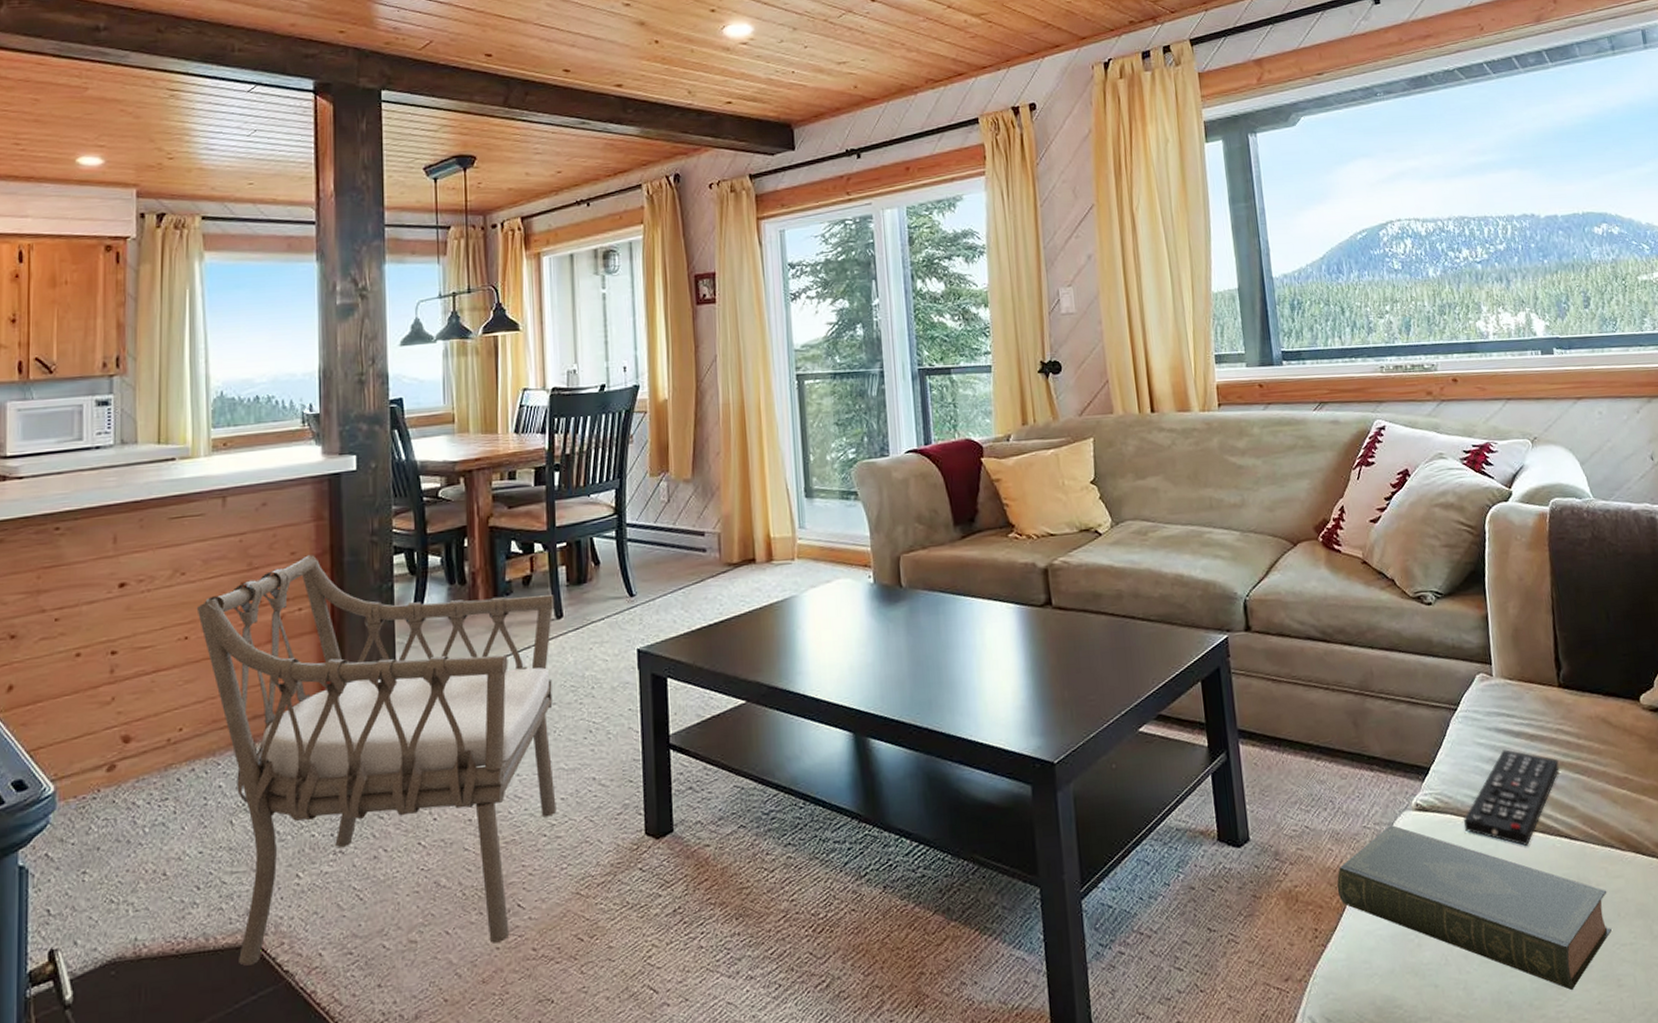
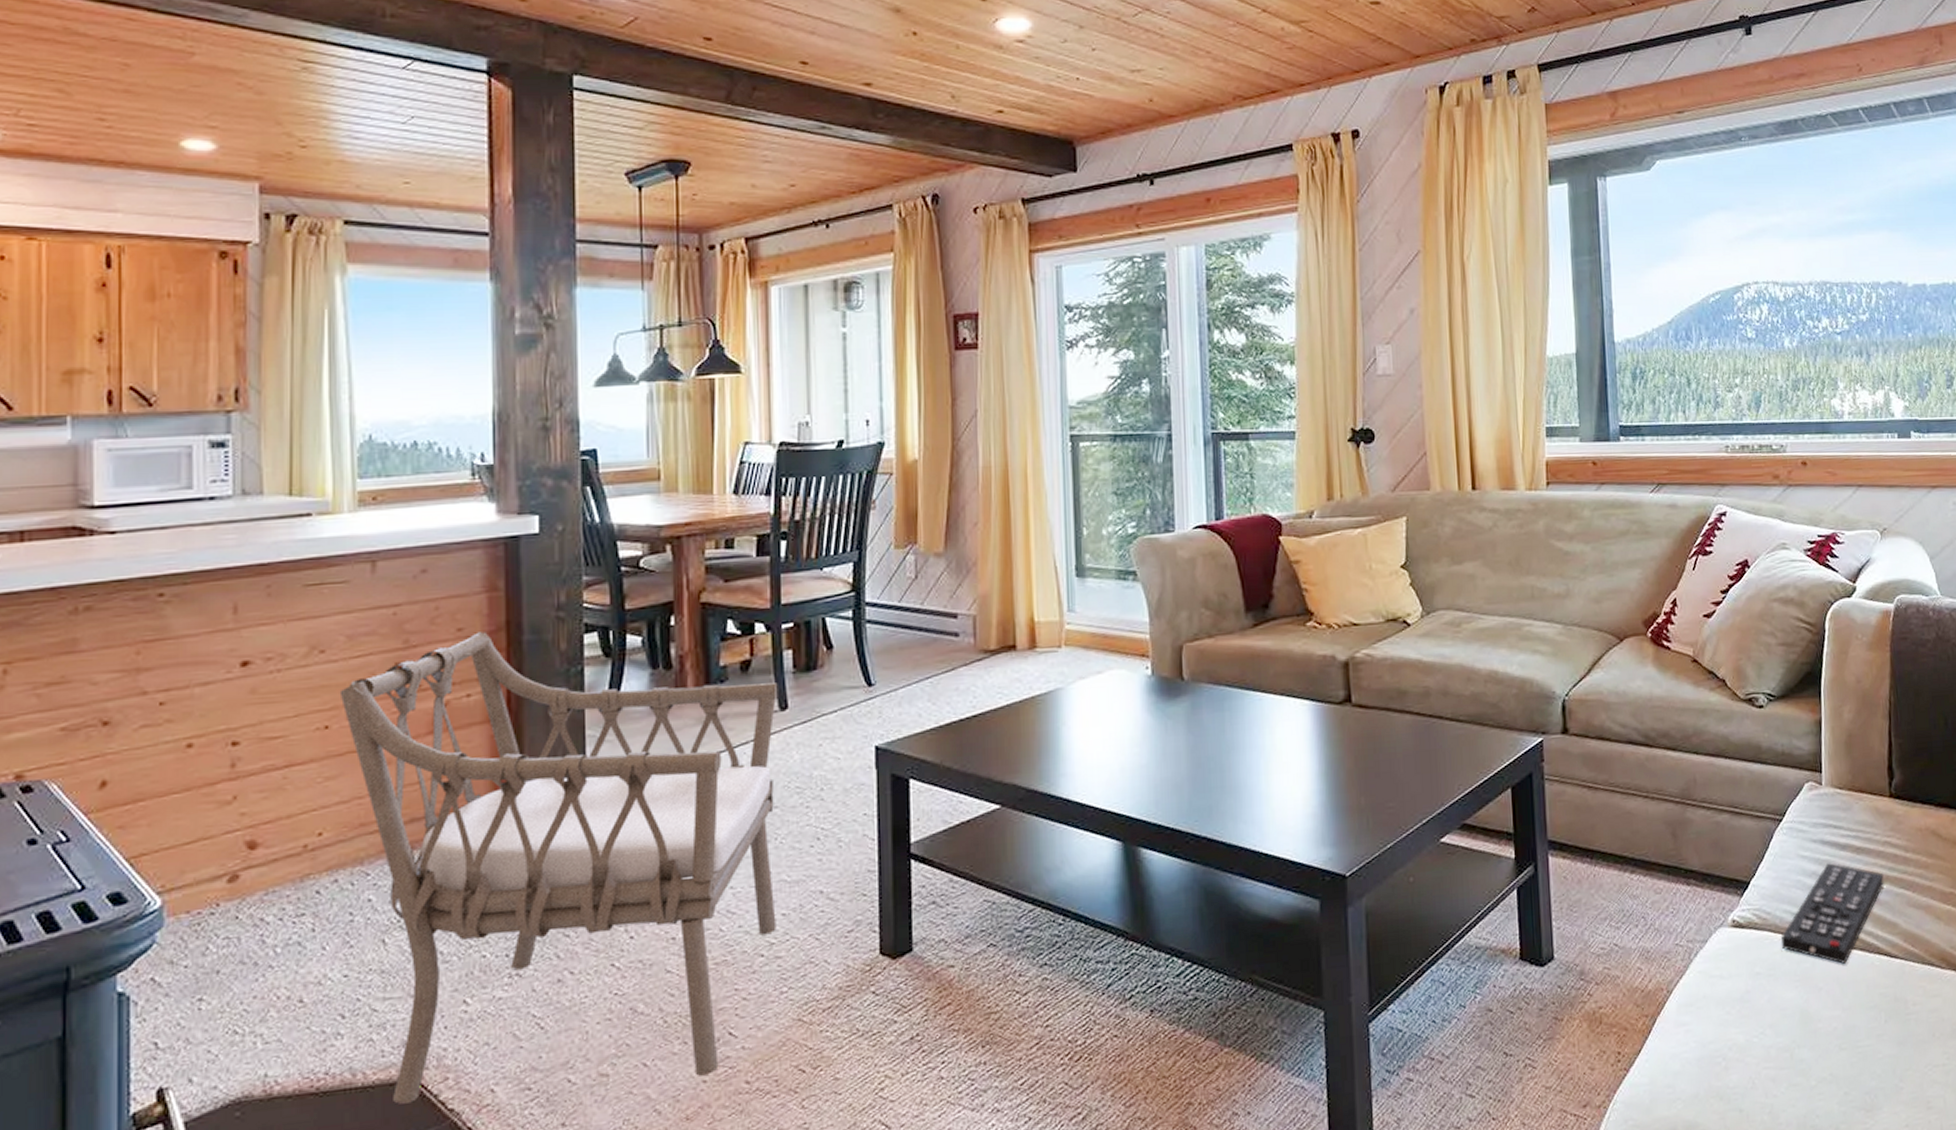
book: present [1336,824,1612,991] -> none [1643,942,1925,1114]

